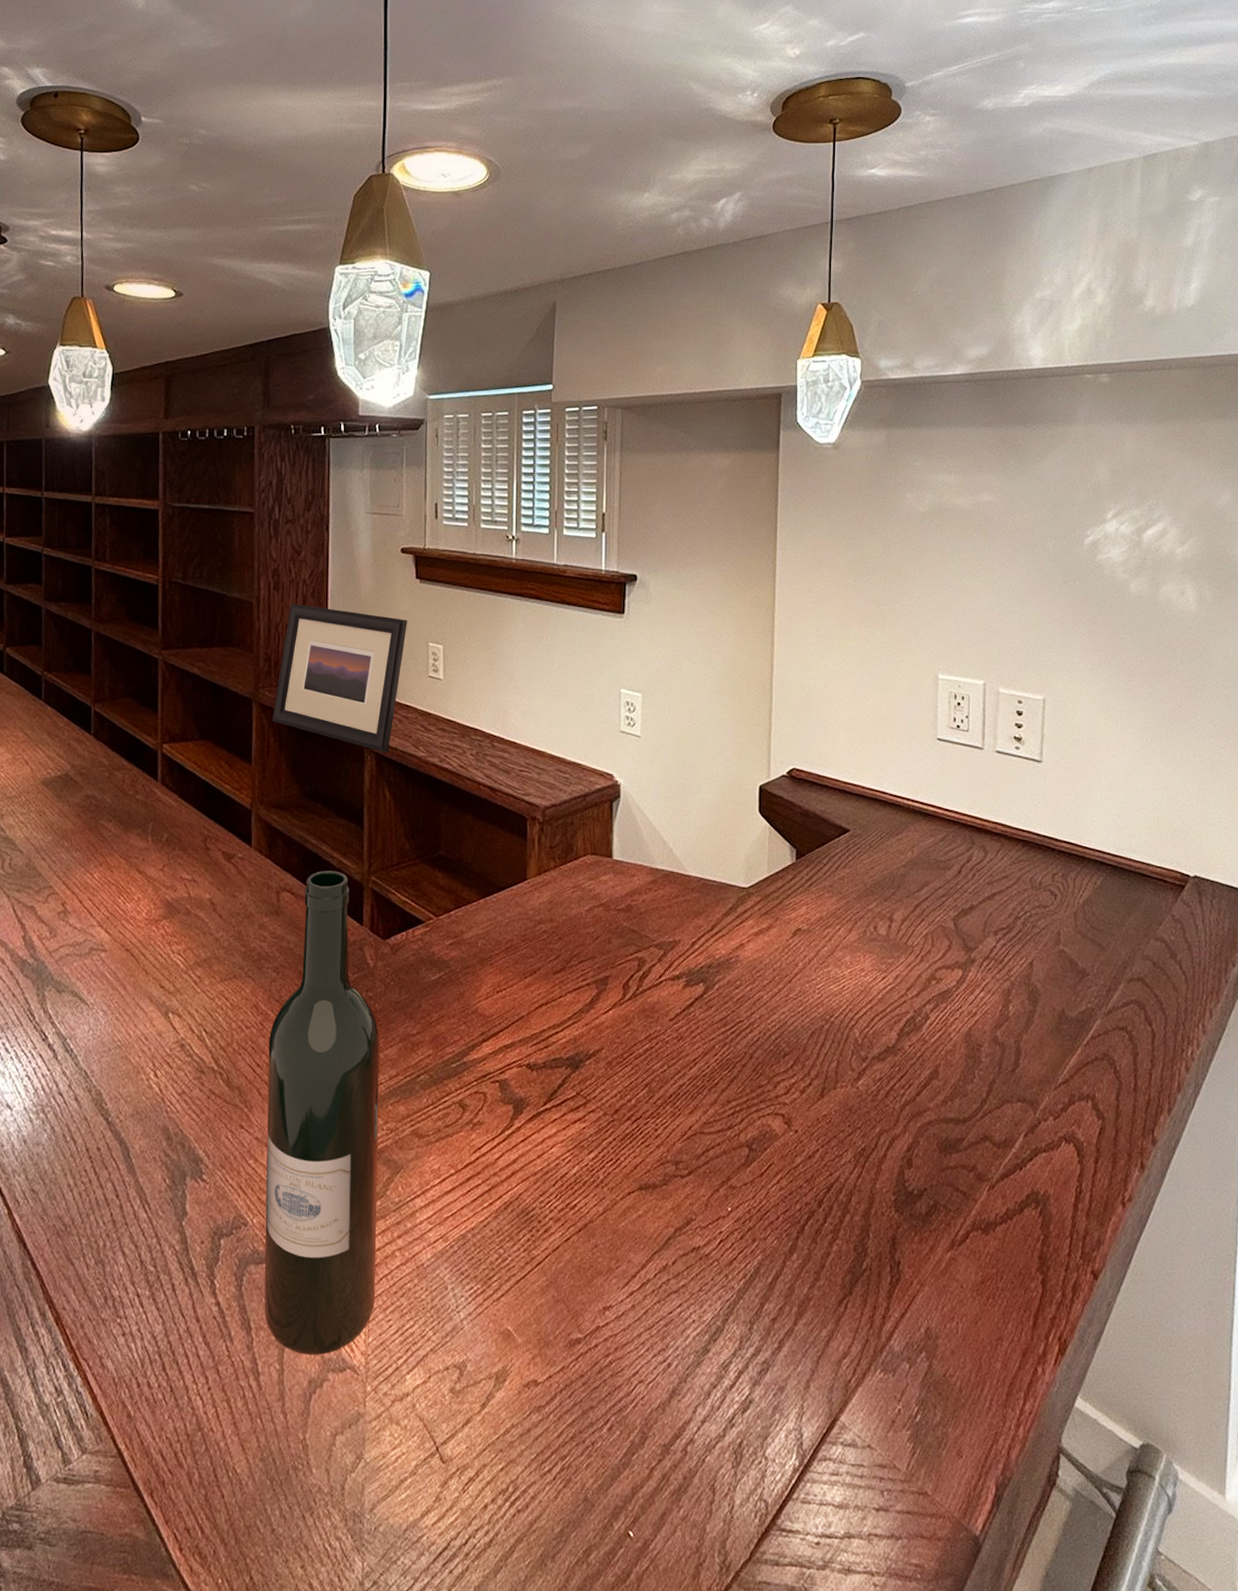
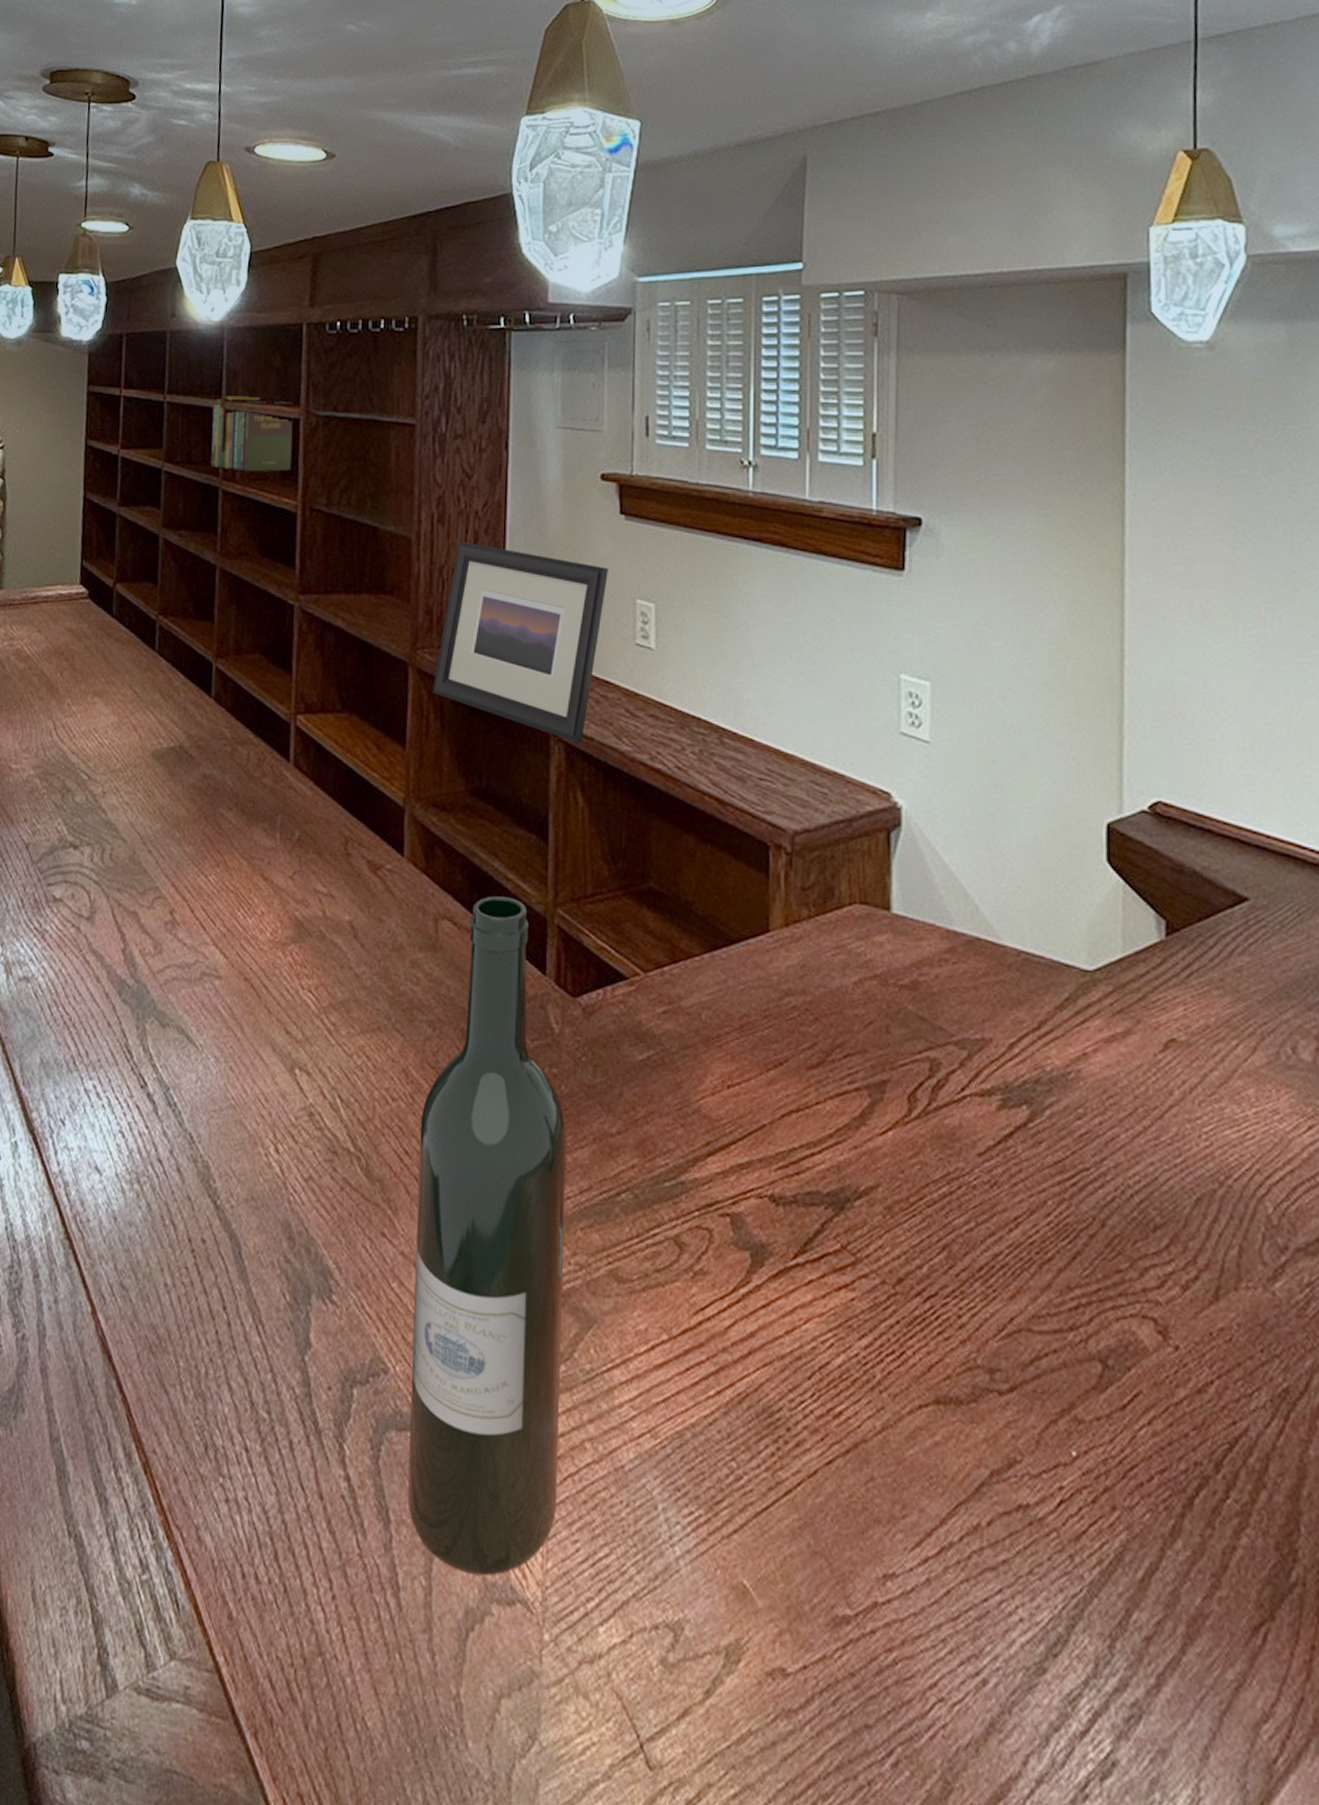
books: none [84,491,153,554] -> present [210,395,293,472]

